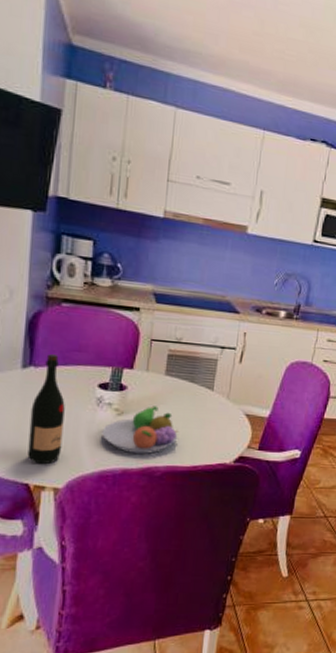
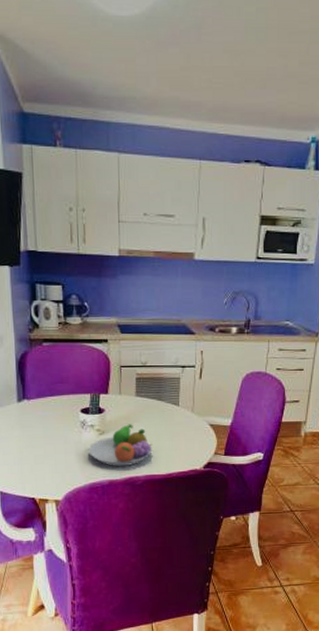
wine bottle: present [27,354,65,465] -> none [29,388,58,482]

